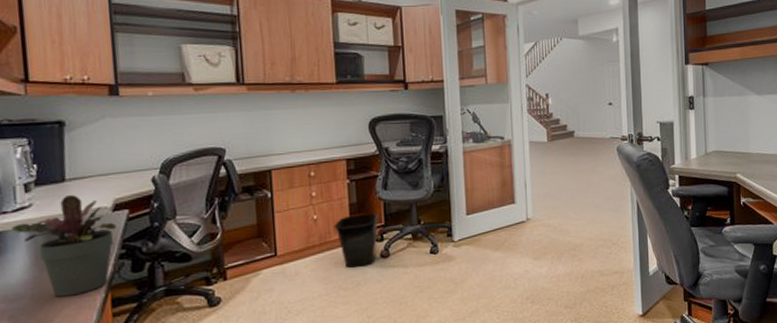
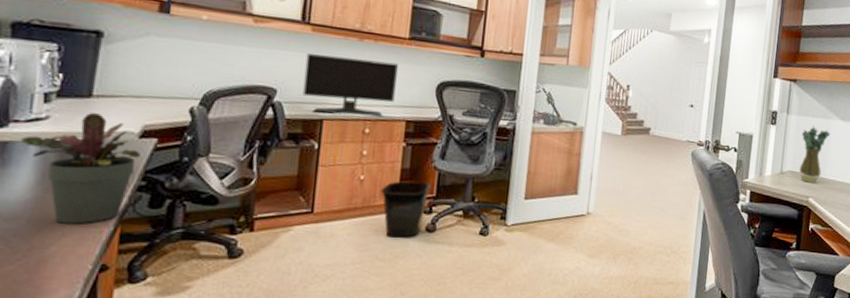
computer monitor: none [246,108,332,164] -> present [302,53,398,117]
vase: none [720,104,748,160] -> present [799,125,830,183]

